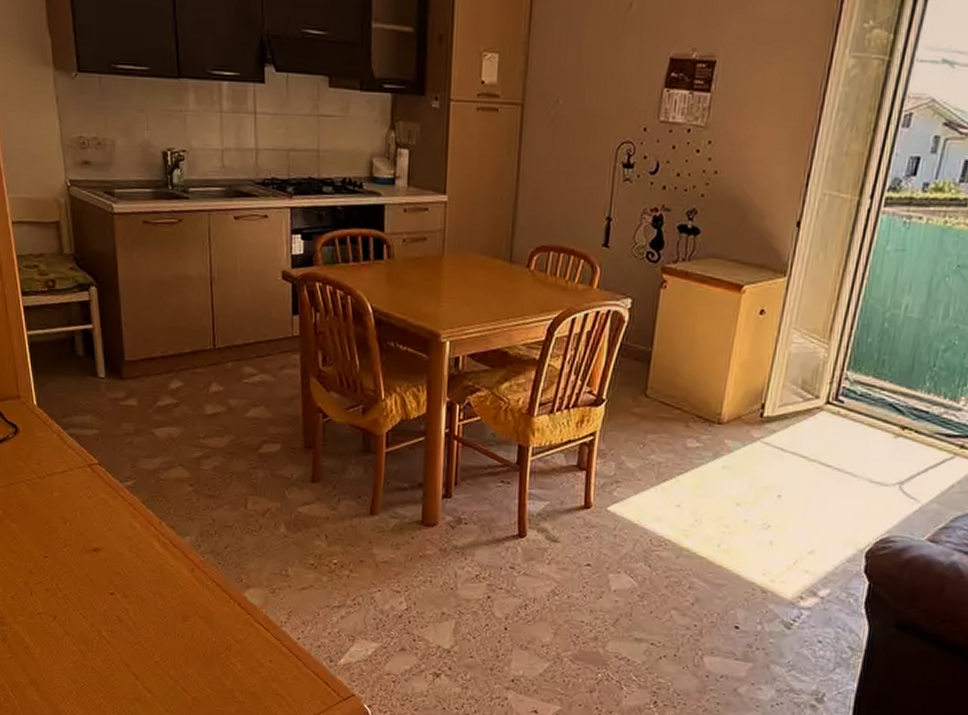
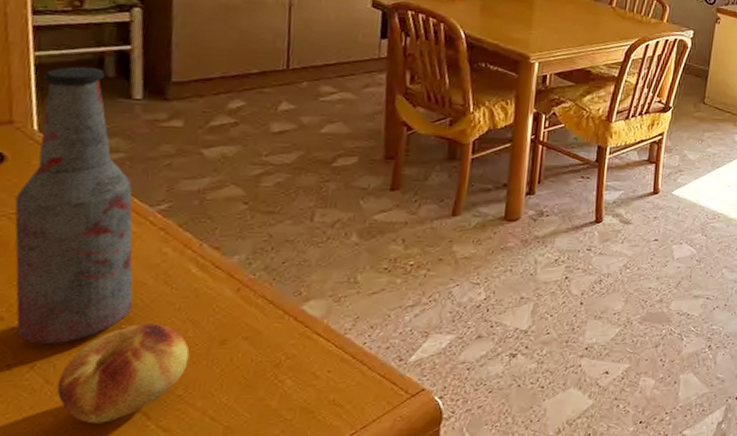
bottle: none [29,345,116,600] -> present [14,66,134,344]
fruit: none [72,591,161,676] -> present [57,323,190,424]

